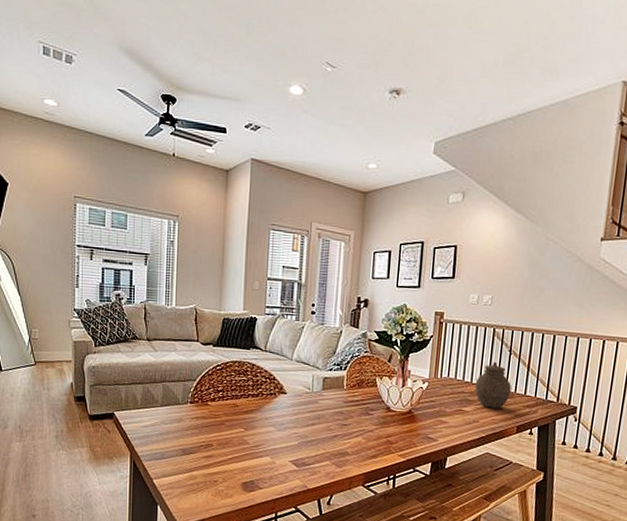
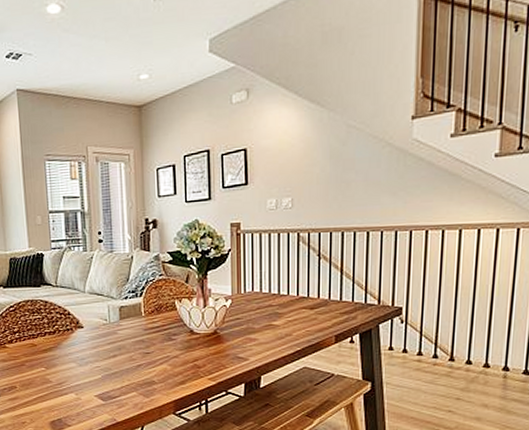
jar: present [474,361,512,409] -> none [283,268,324,319]

